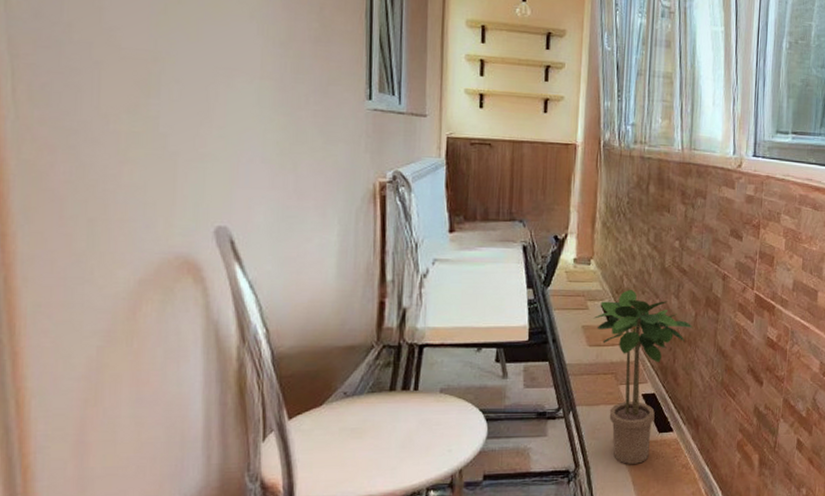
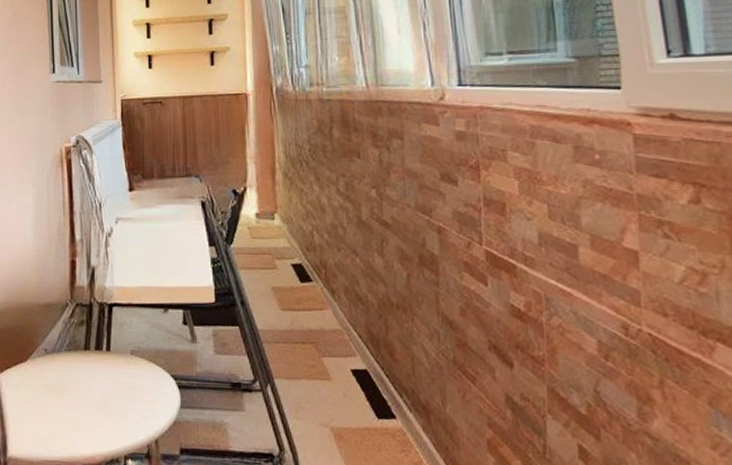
potted plant: present [593,290,692,464] -> none [283,247,405,455]

